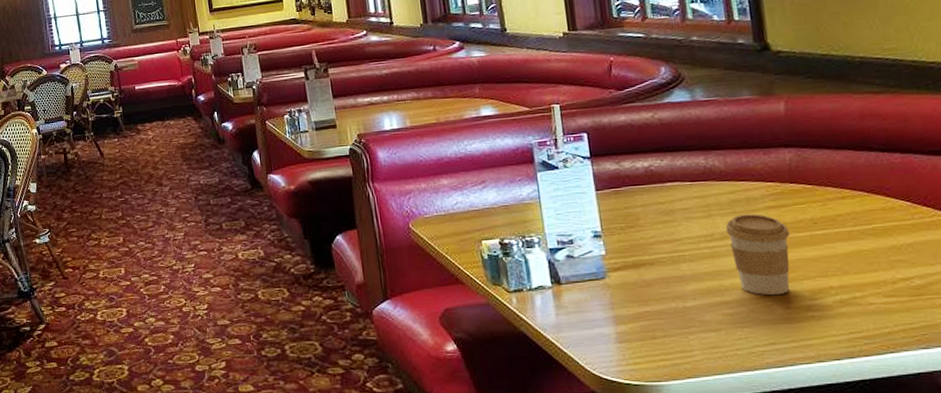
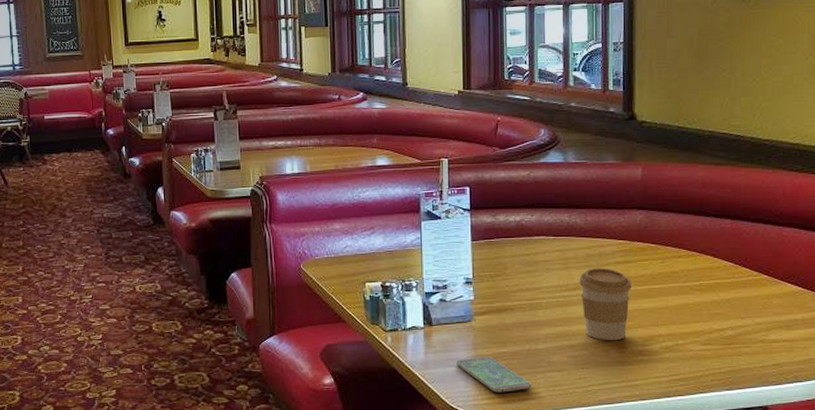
smartphone: none [593,317,685,357] -> present [457,356,532,393]

